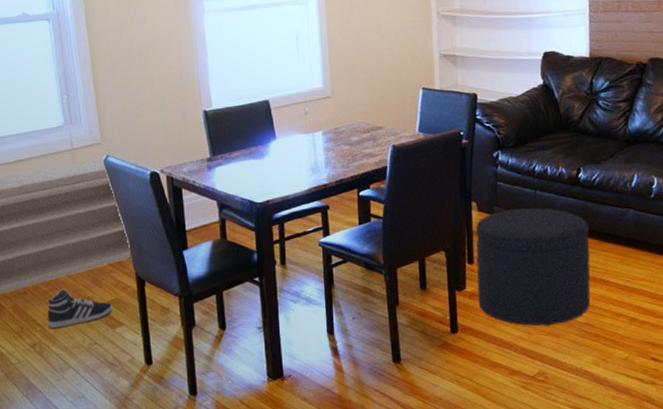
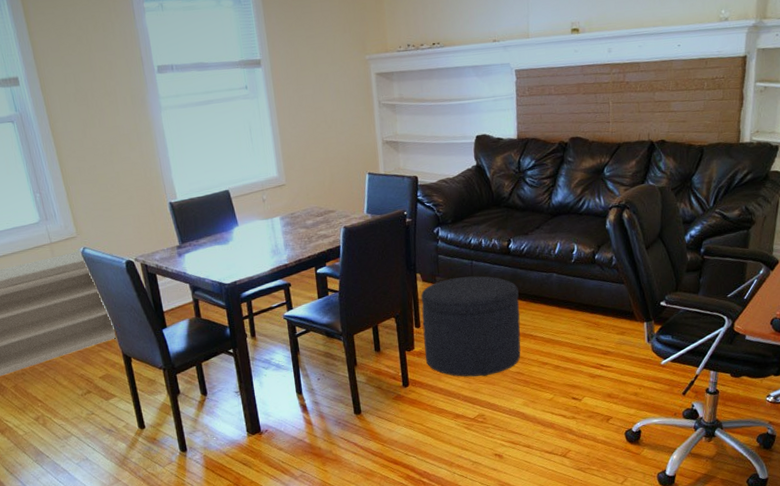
sneaker: present [47,288,113,329] -> none [45,368,105,404]

